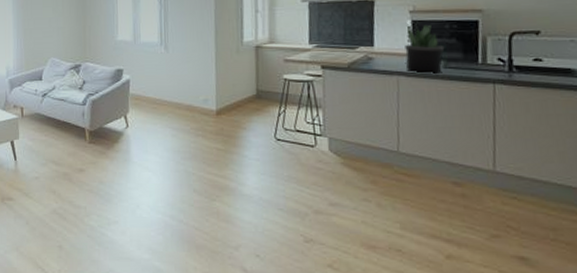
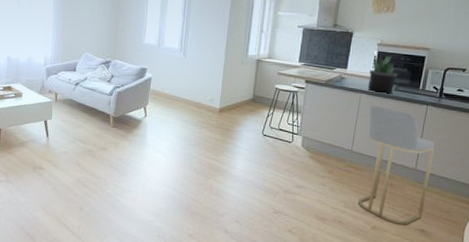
bar stool: none [413,90,518,251] -> present [358,105,435,225]

